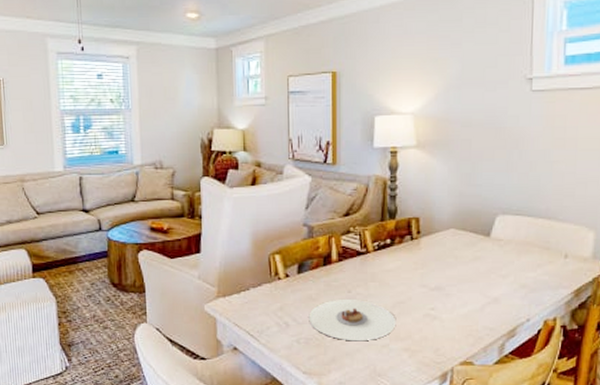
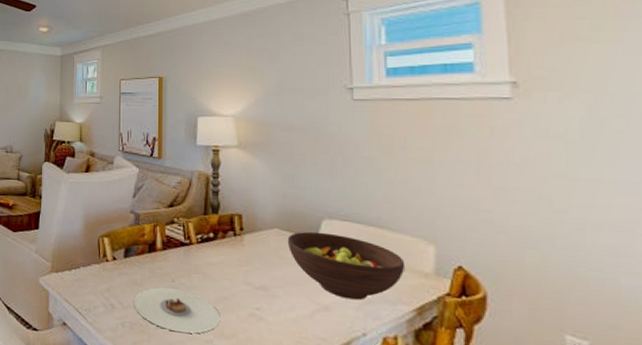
fruit bowl: none [462,228,568,289] -> present [287,231,406,301]

